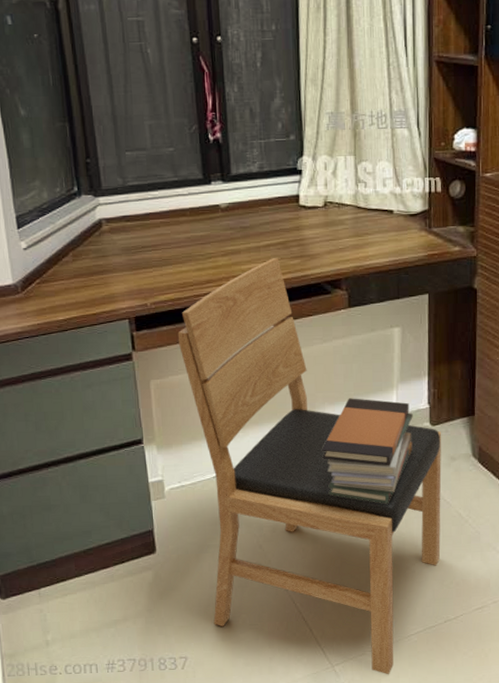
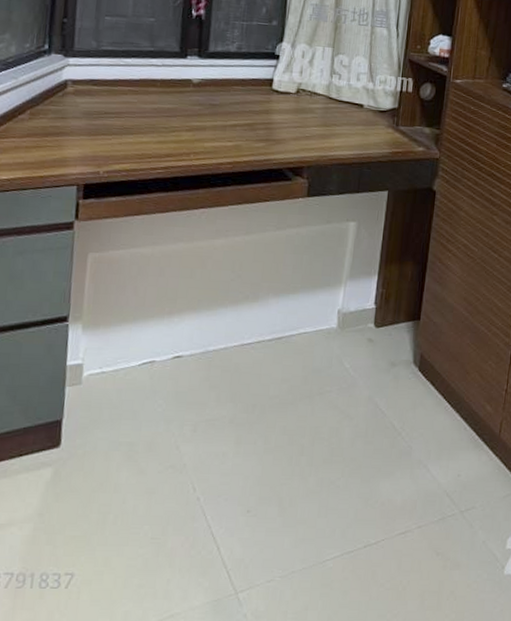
chair: present [177,257,442,675] -> none [111,138,385,607]
book stack: present [322,398,413,504] -> none [258,291,358,409]

